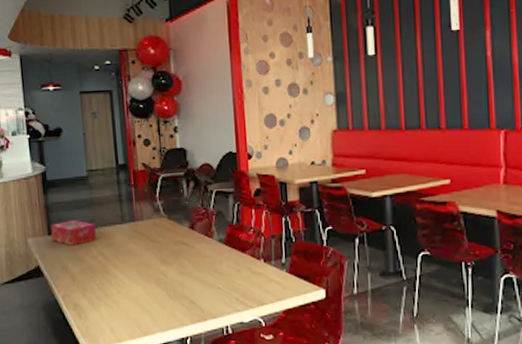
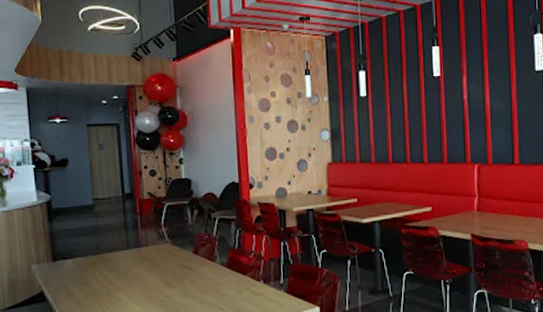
tissue box: present [50,219,97,246] -> none [54,246,102,272]

